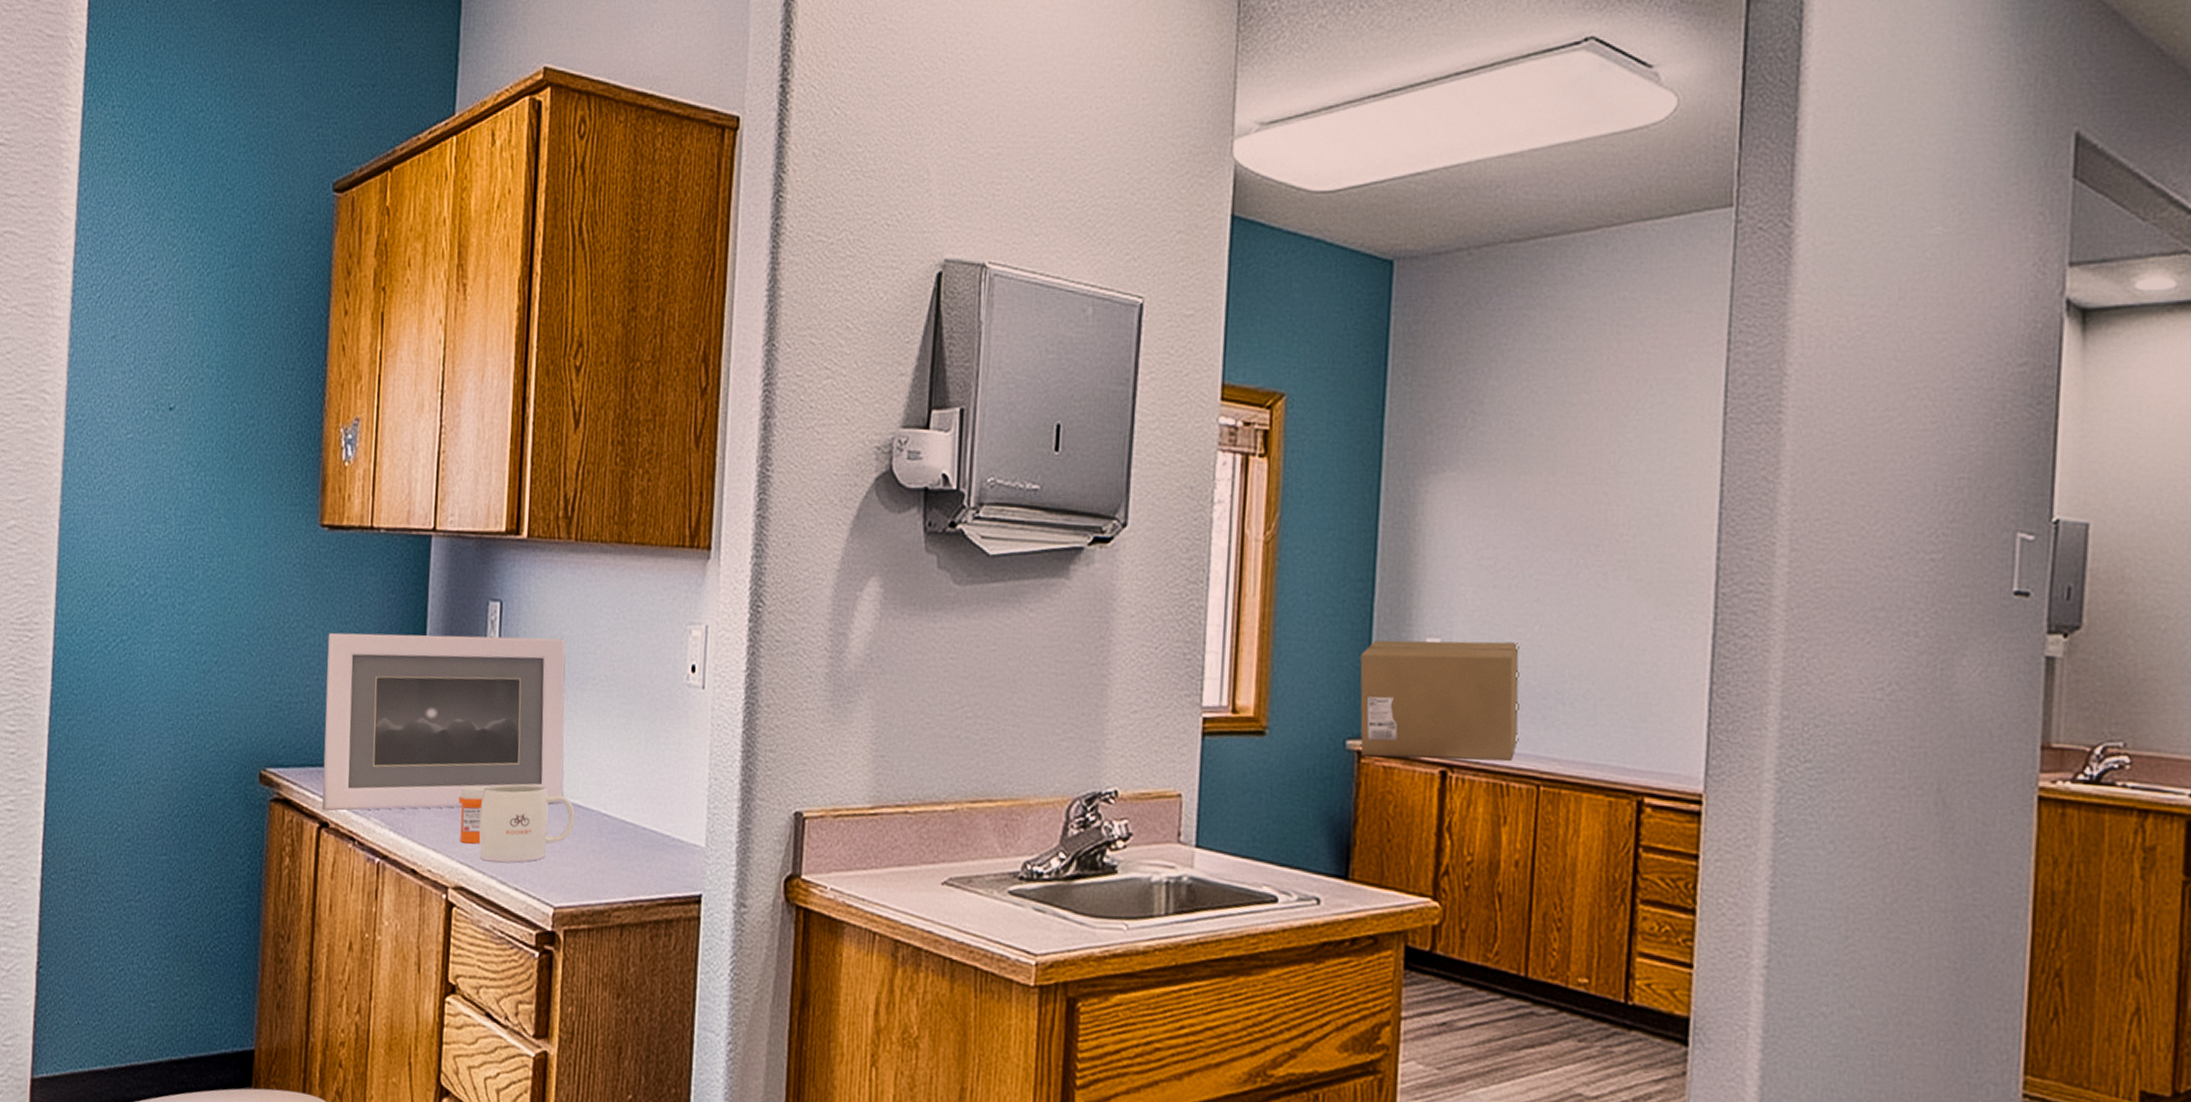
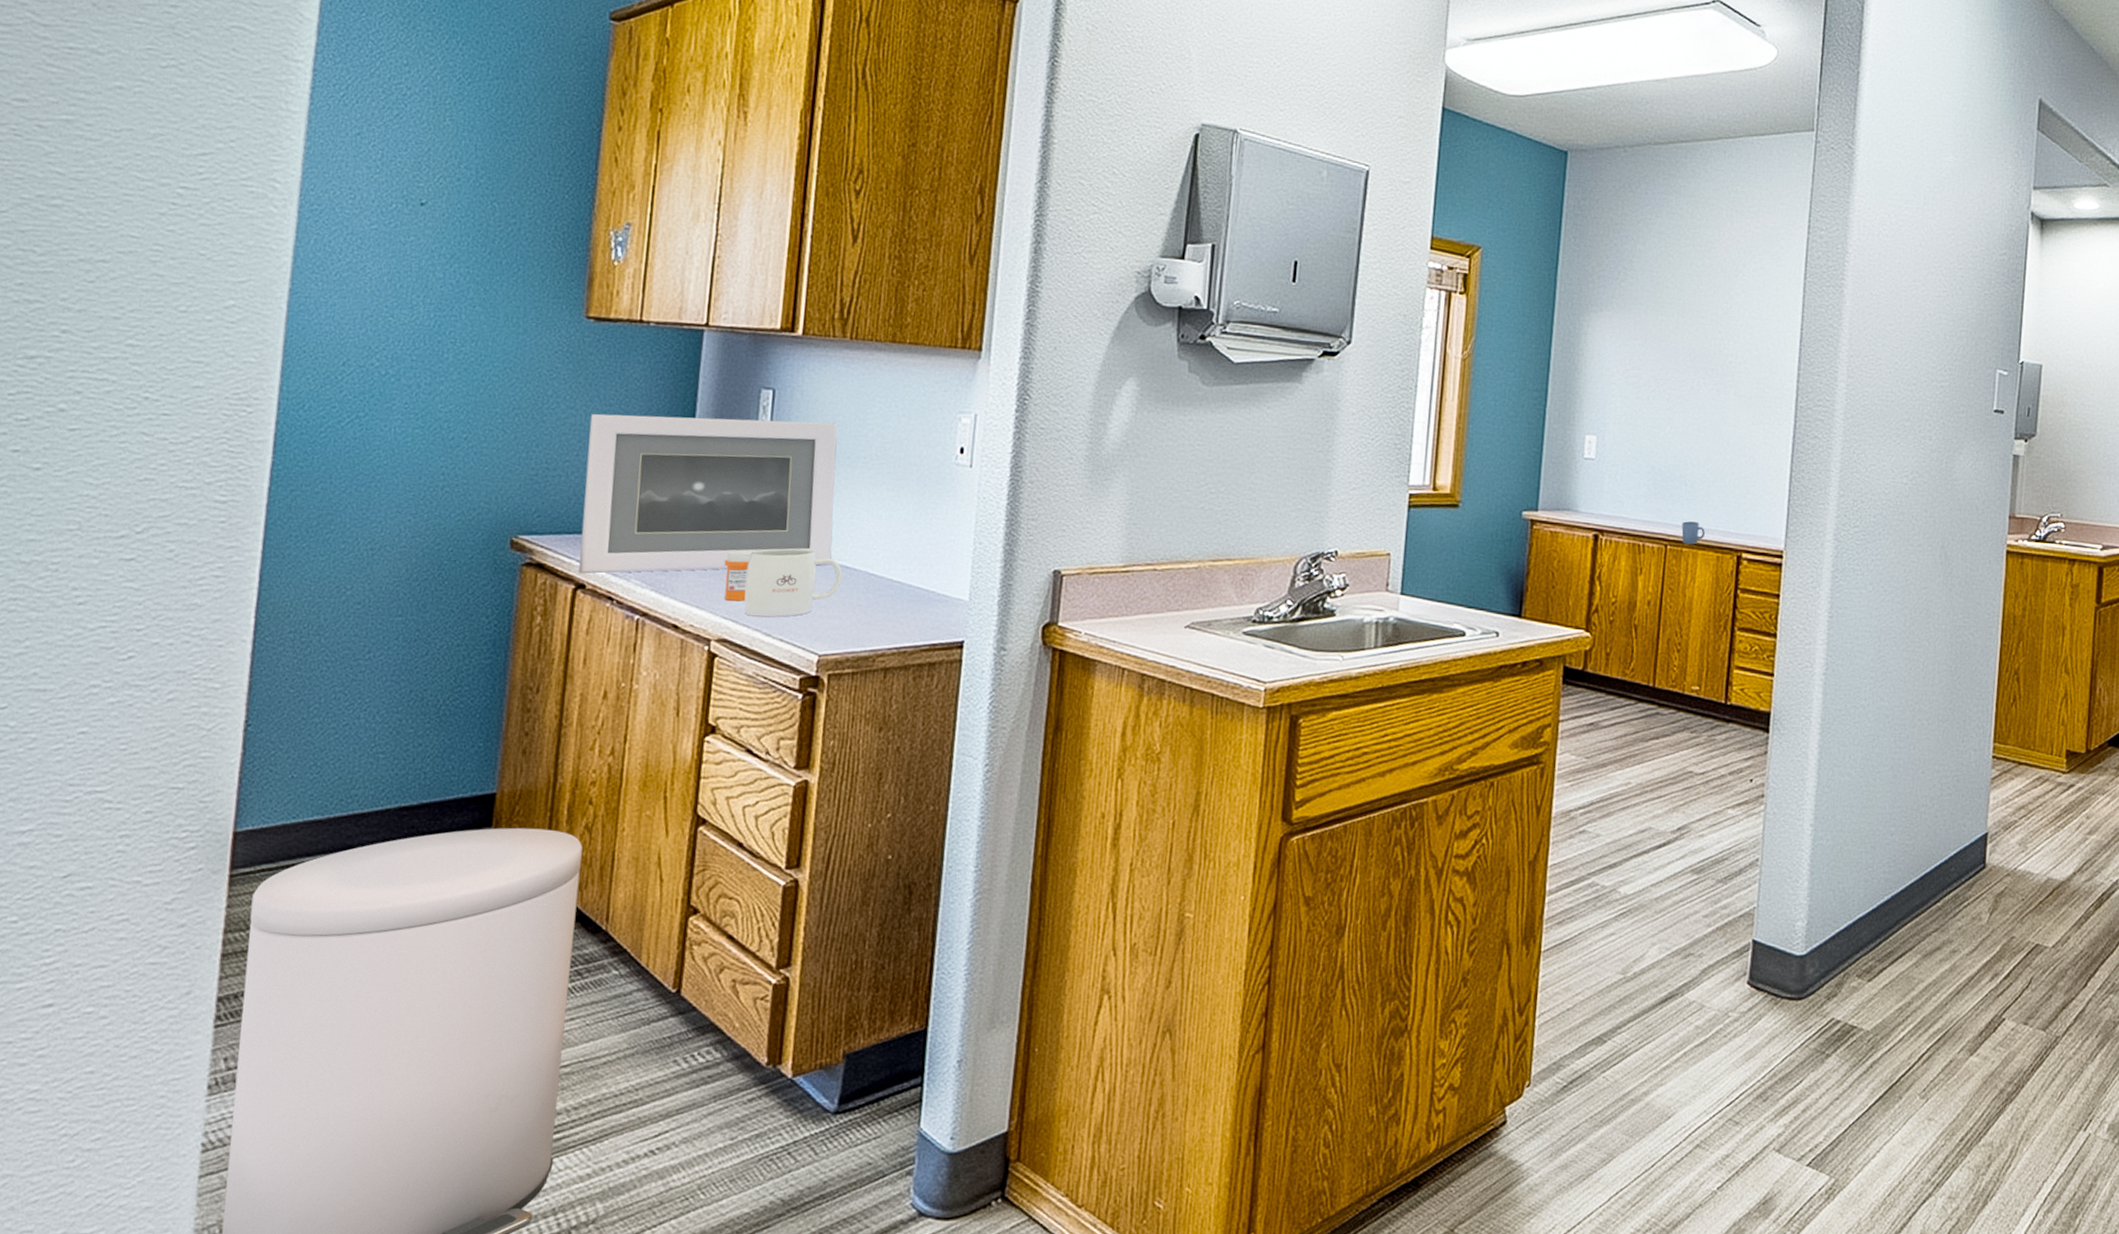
box: present [1360,640,1519,761] -> none [1533,436,1654,527]
mug: none [1559,753,1591,786] -> present [1681,521,1705,545]

